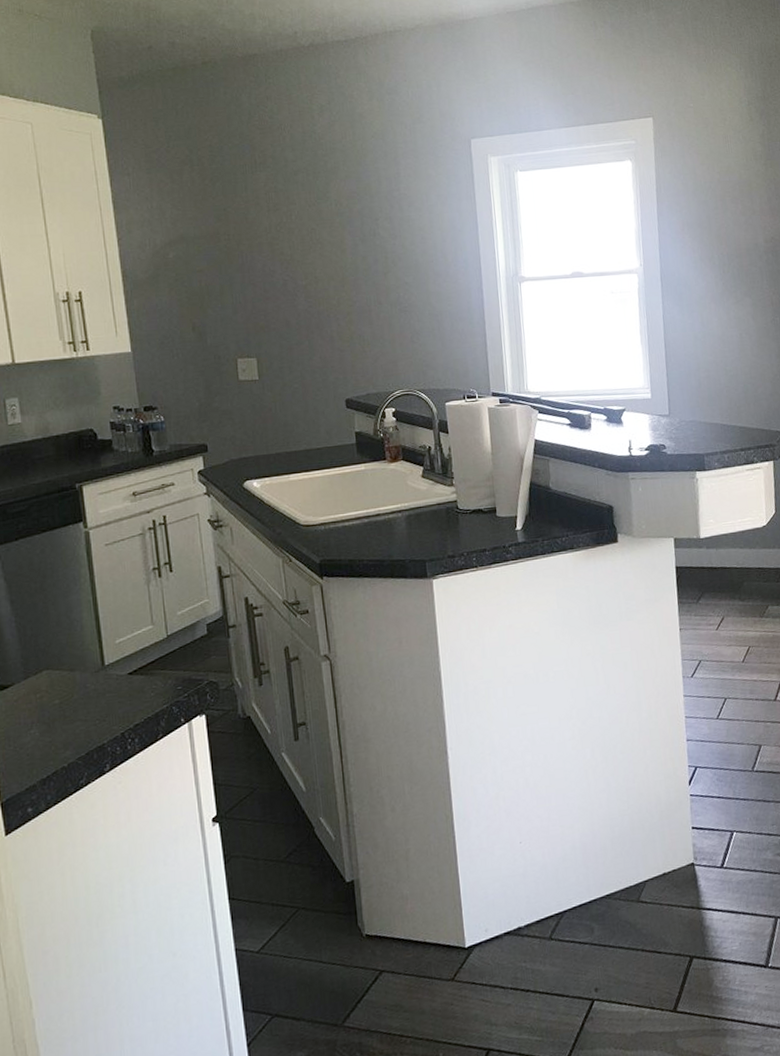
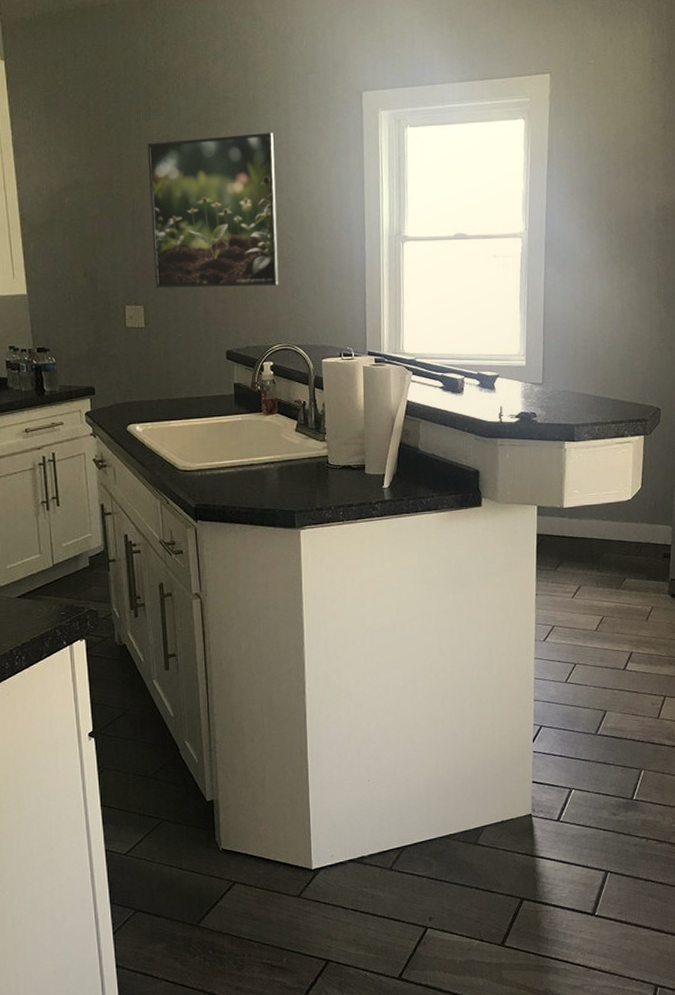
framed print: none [254,180,397,340] -> present [147,132,279,288]

